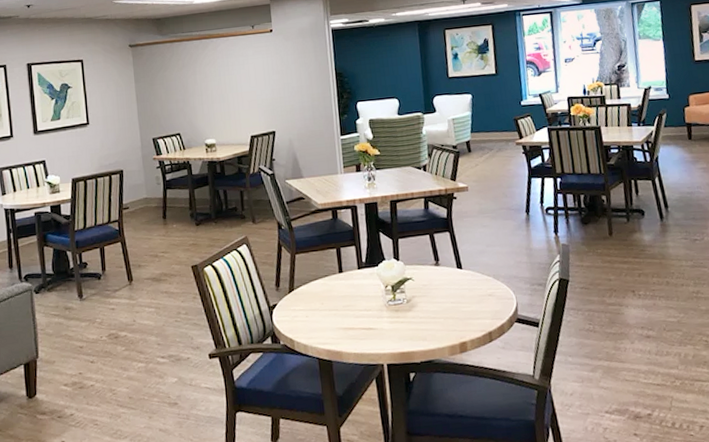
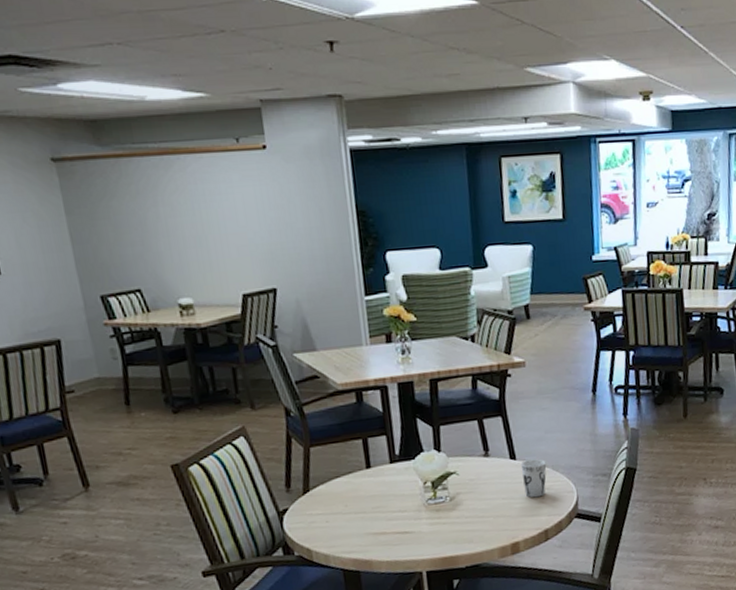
cup: none [466,269,489,303] -> present [520,459,547,498]

